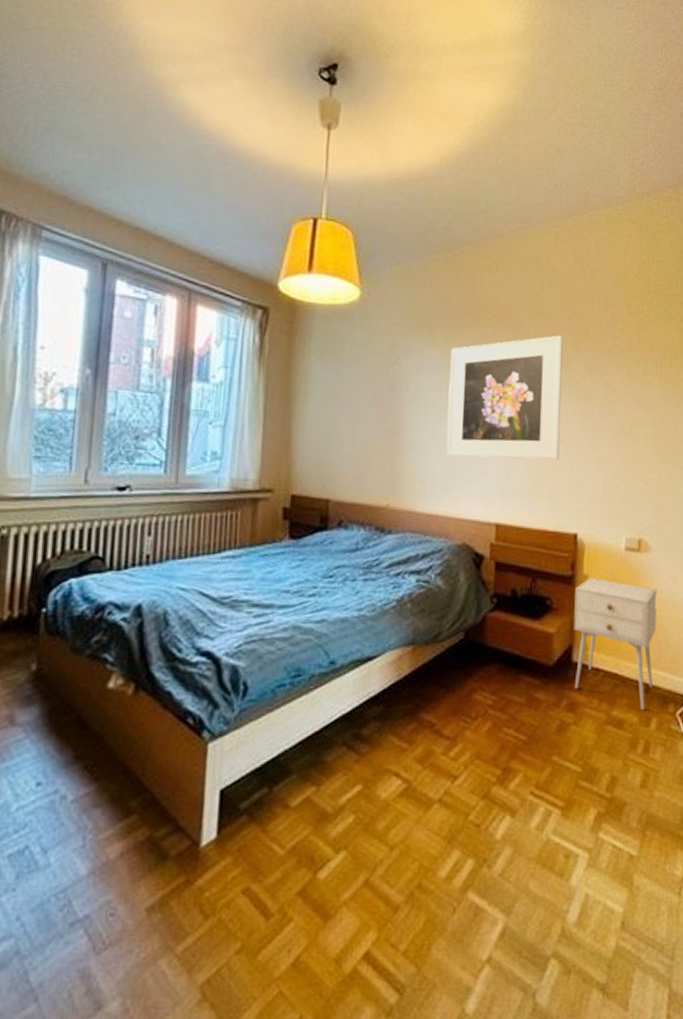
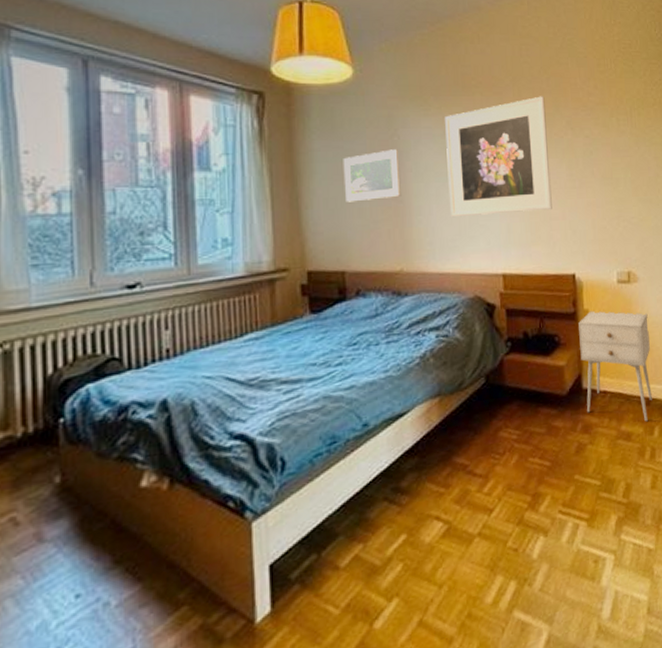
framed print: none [338,378,399,429] -> present [343,149,401,202]

